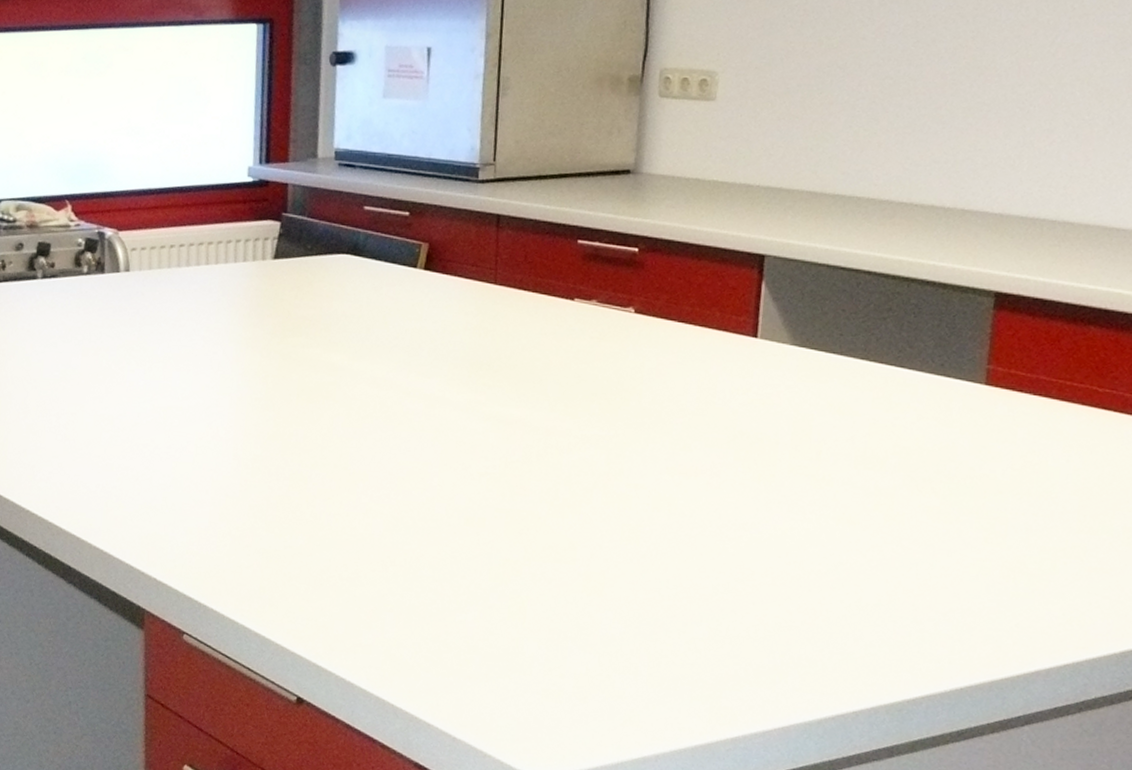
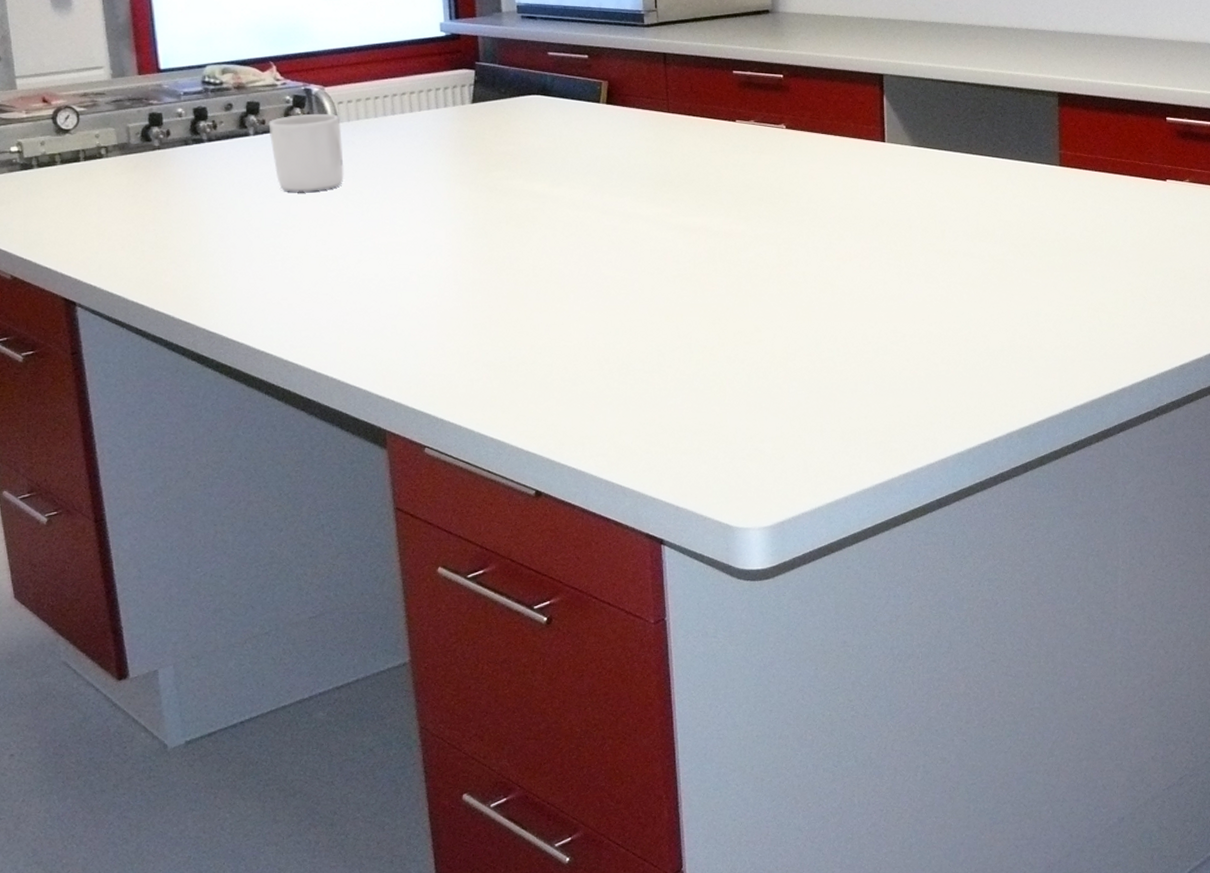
mug: none [57,259,132,345] -> present [268,113,344,193]

